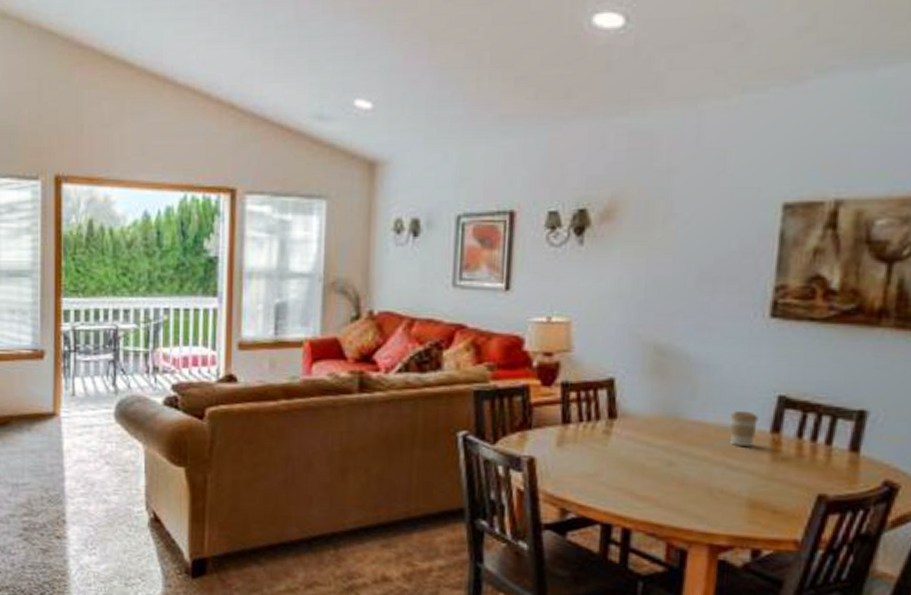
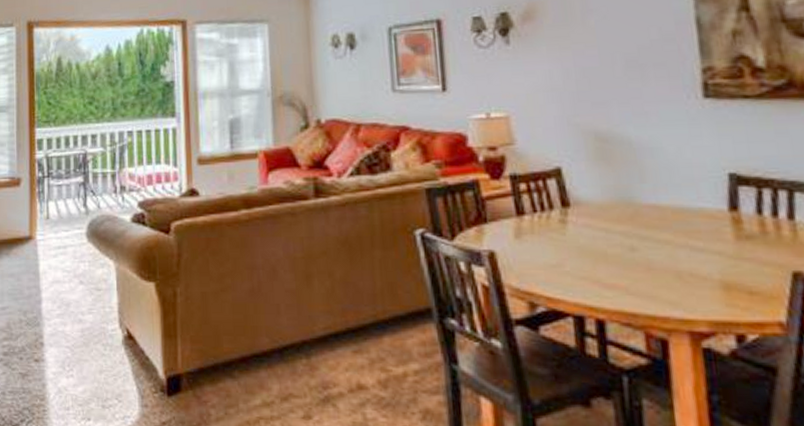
coffee cup: present [729,410,758,446] -> none [683,190,714,226]

